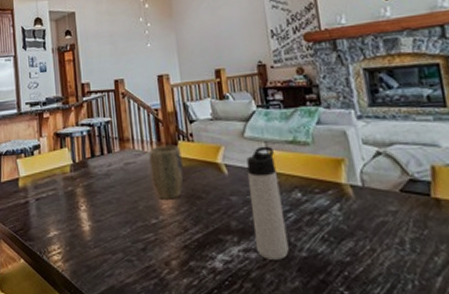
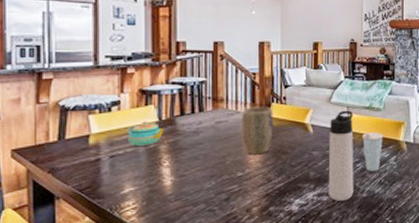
teapot: none [47,164,80,189] -> present [127,121,166,146]
cup: none [290,172,320,223] -> present [362,132,384,171]

